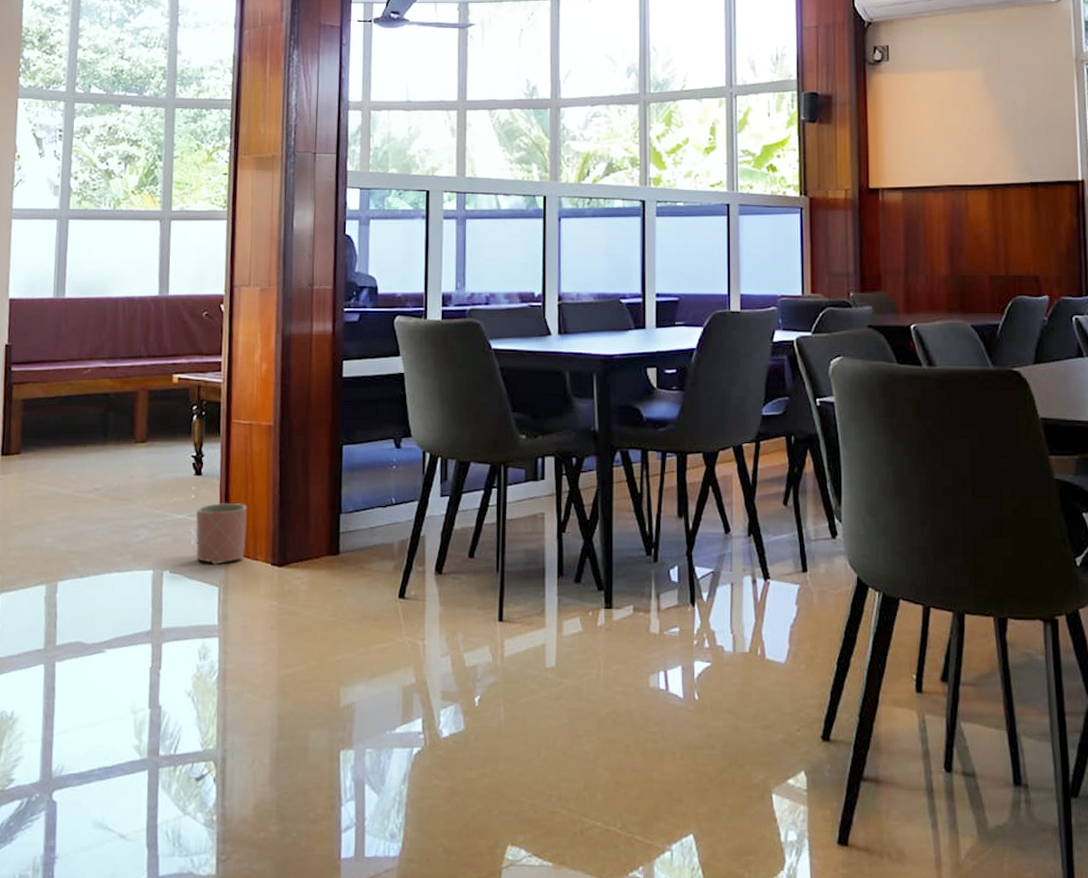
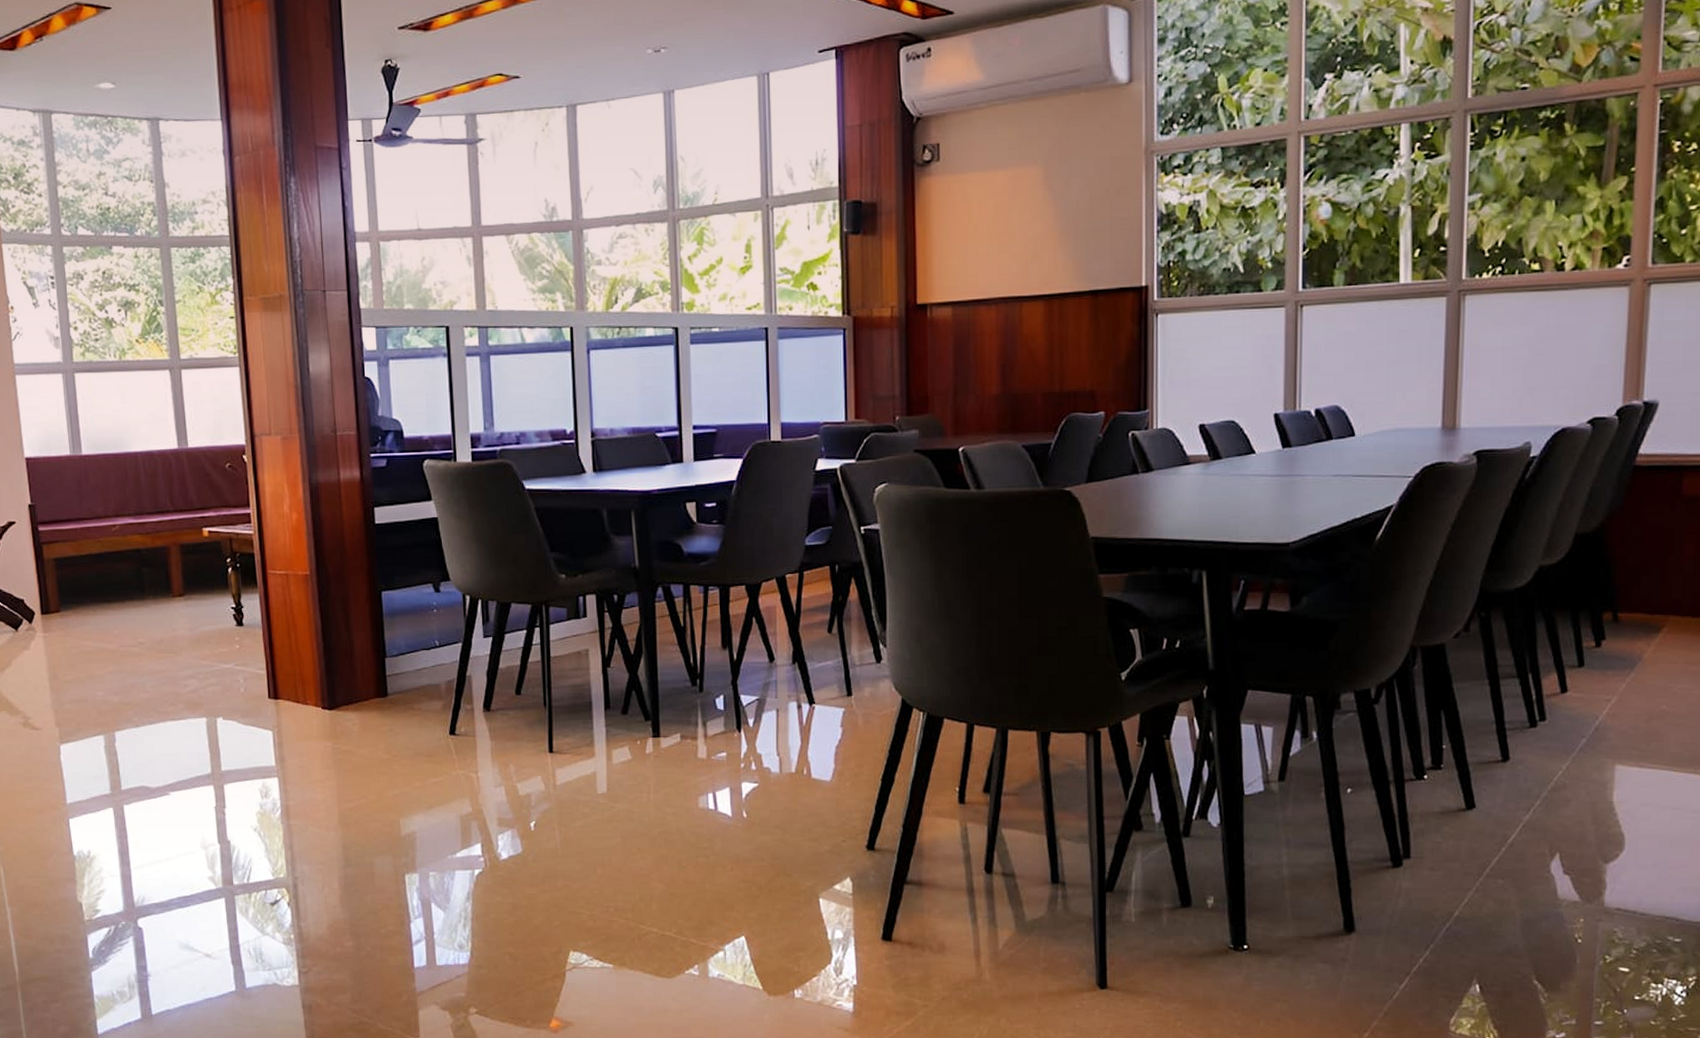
planter: present [195,502,247,565] -> none [241,651,295,710]

